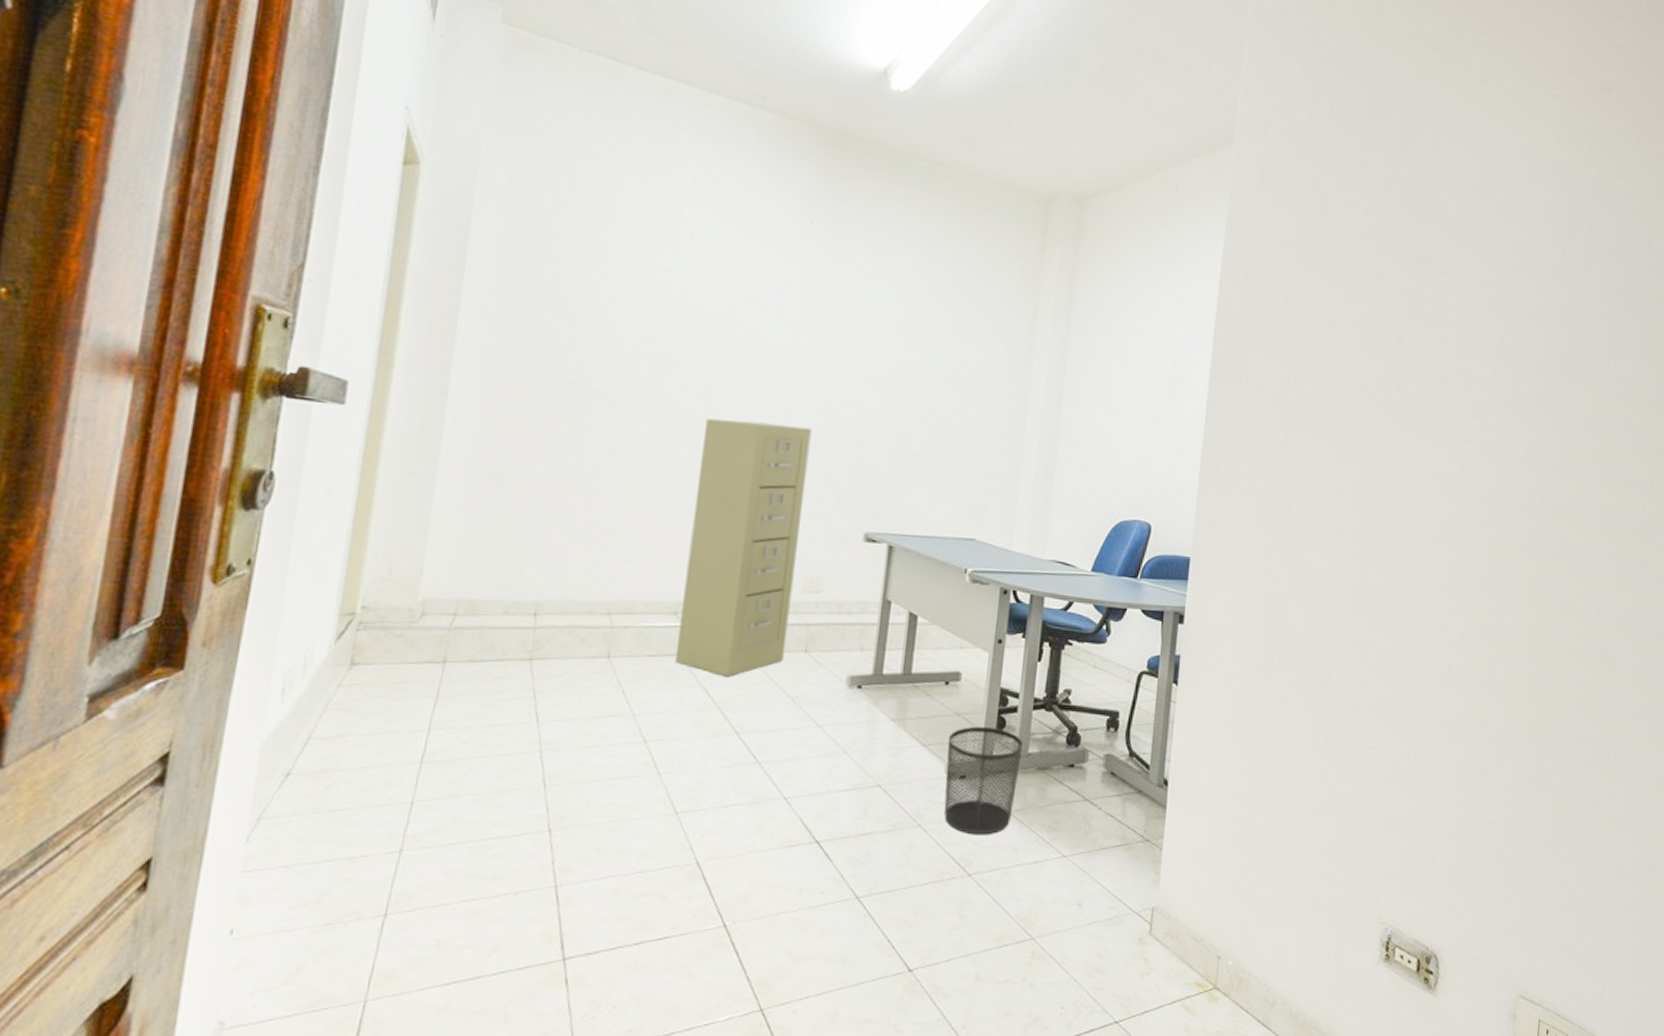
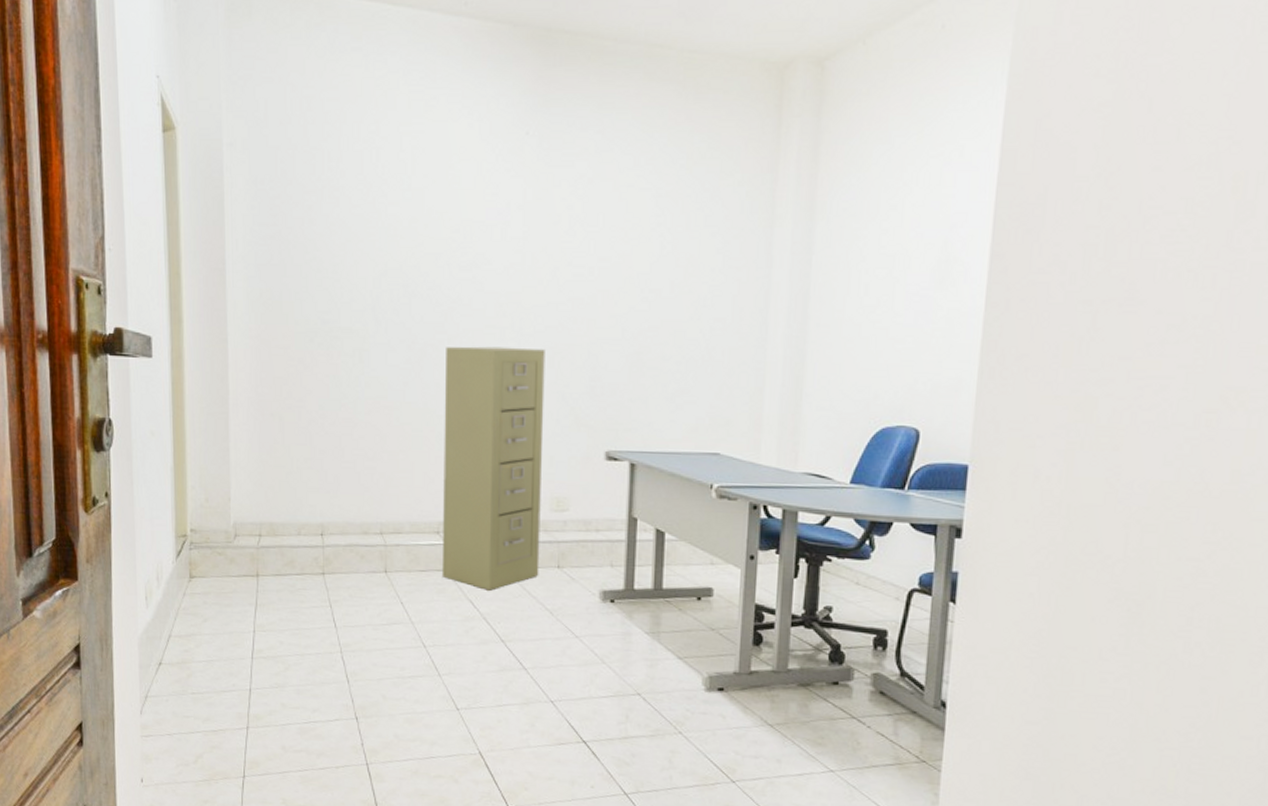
waste bin: present [943,726,1024,836] -> none [703,641,783,746]

